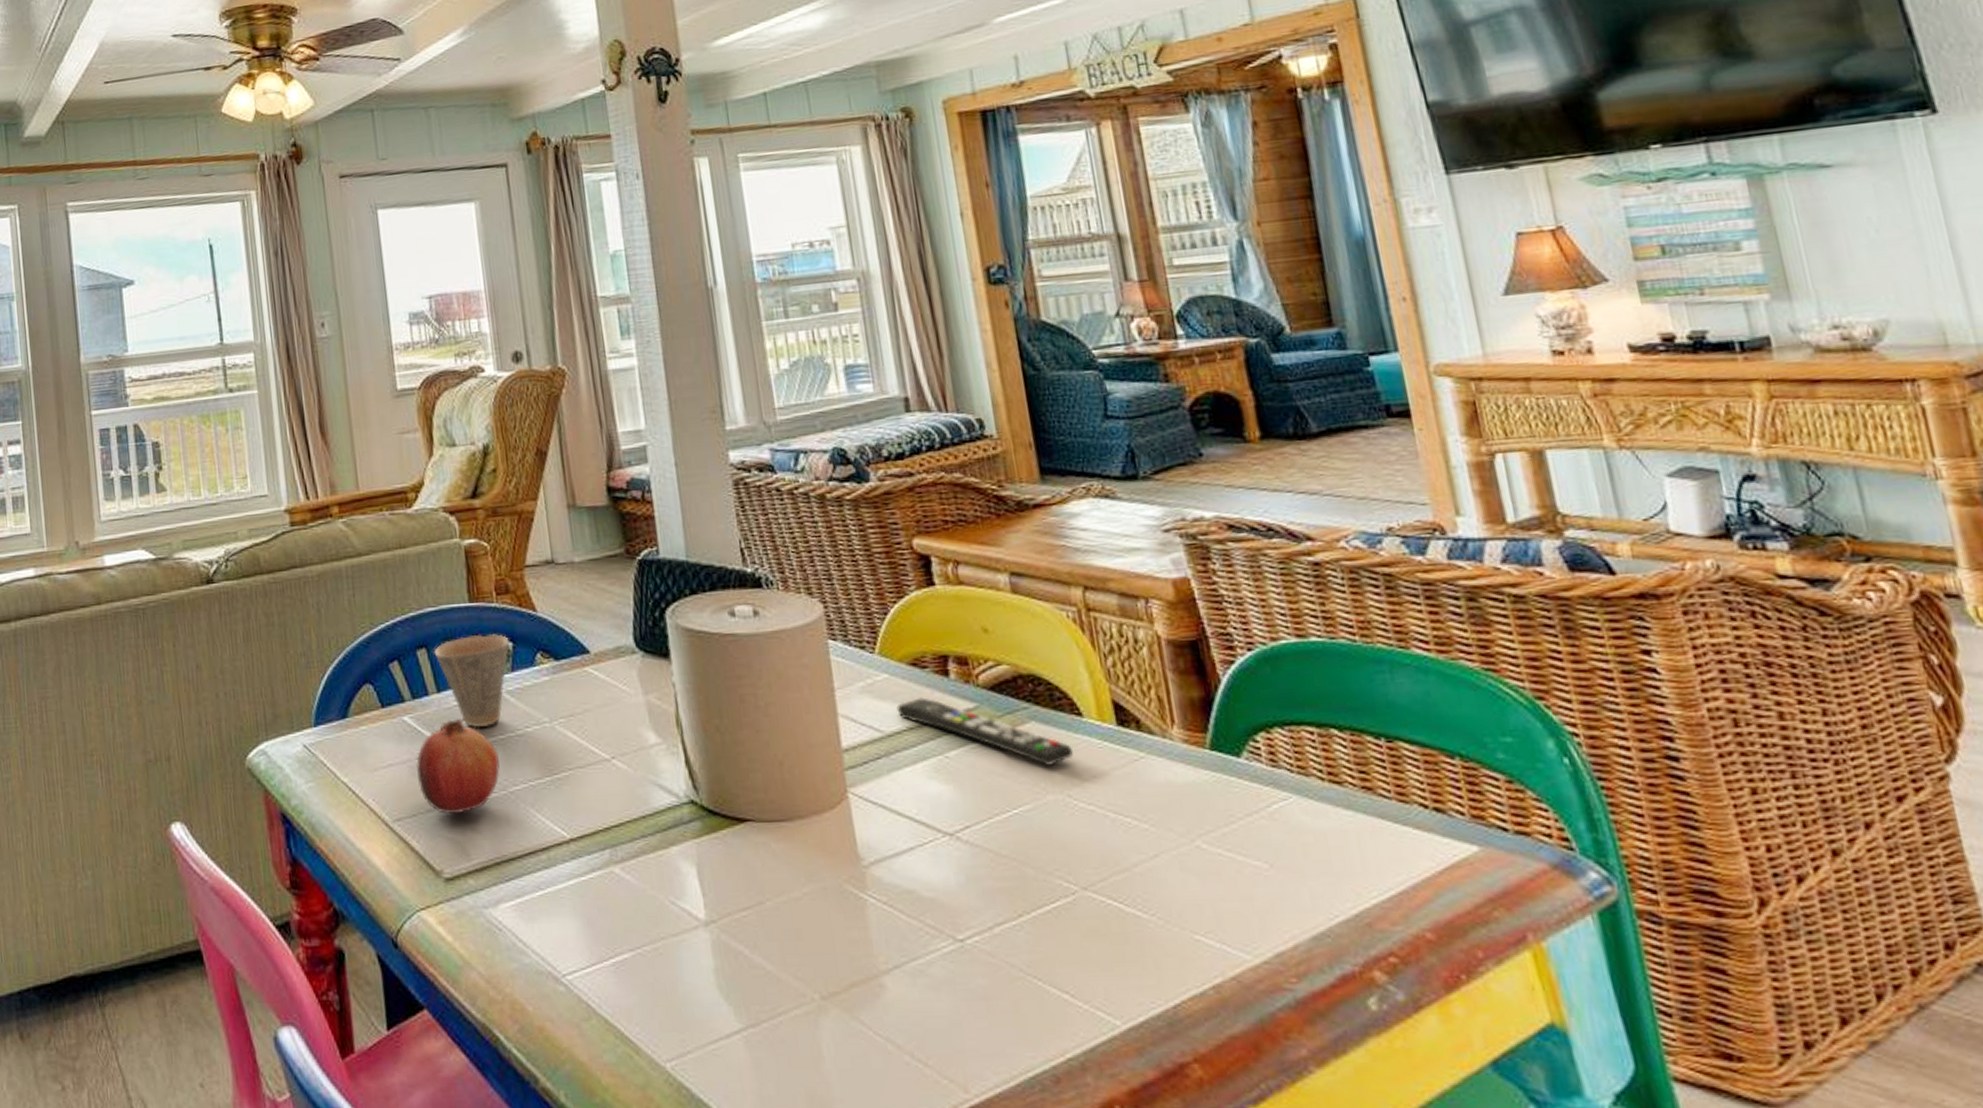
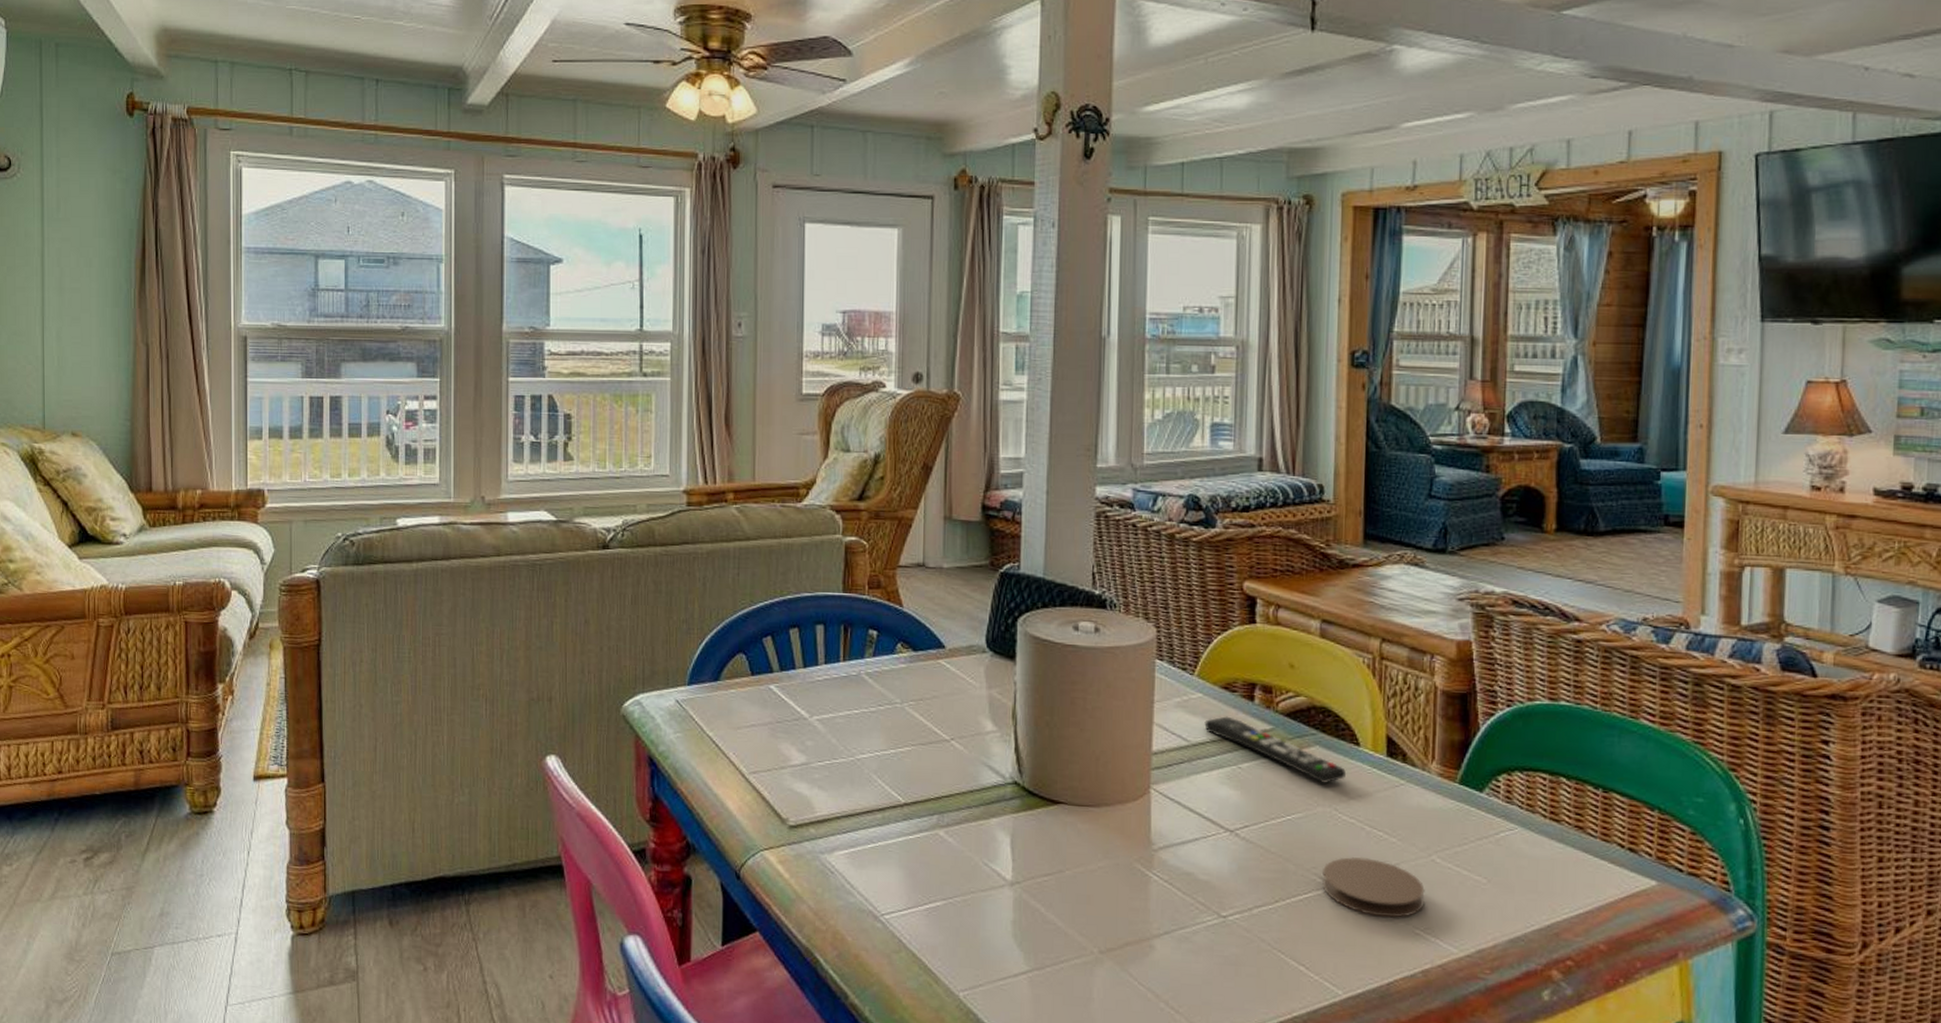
fruit: present [415,719,500,814] -> none [775,692,851,773]
cup: present [434,634,510,729] -> none [805,621,875,702]
coaster: none [1067,850,1199,923] -> present [1321,856,1425,918]

